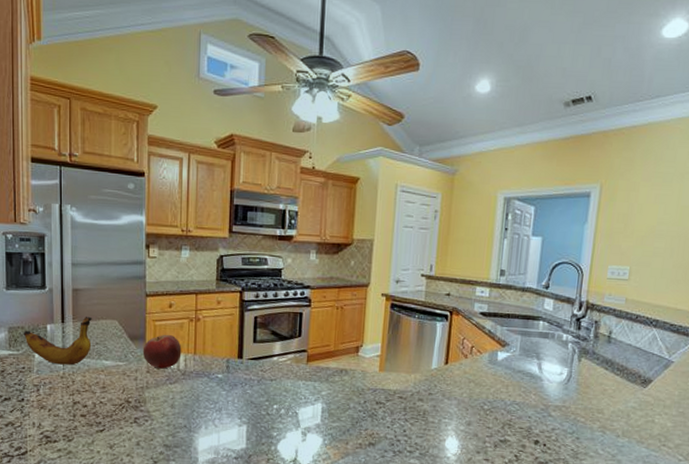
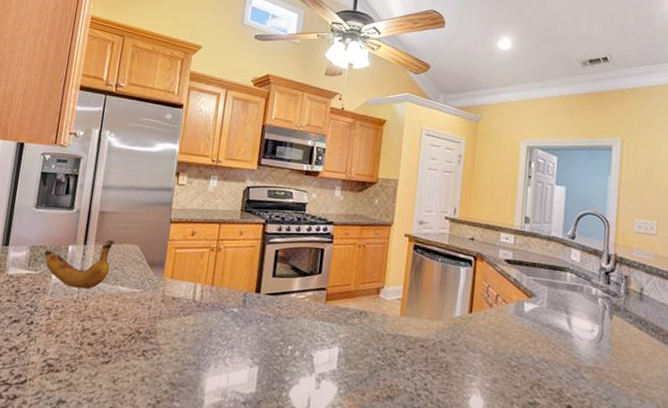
fruit: present [142,334,182,369] -> none [159,262,200,299]

